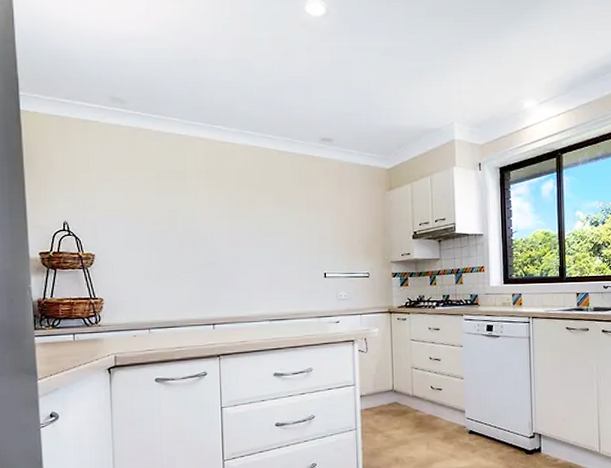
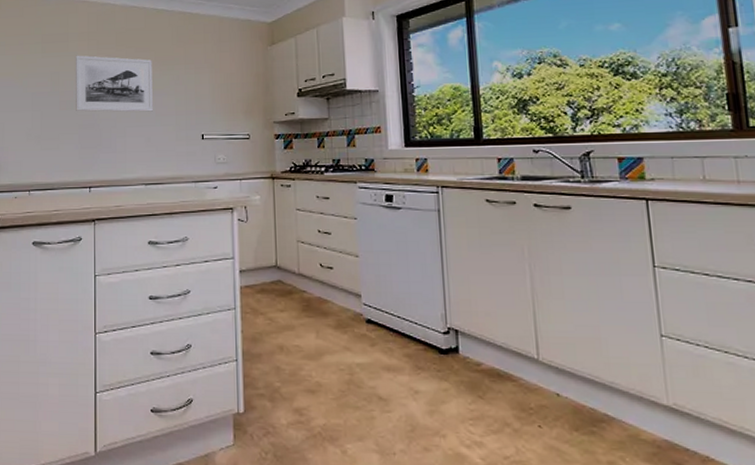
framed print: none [195,193,276,252] -> present [76,55,153,112]

